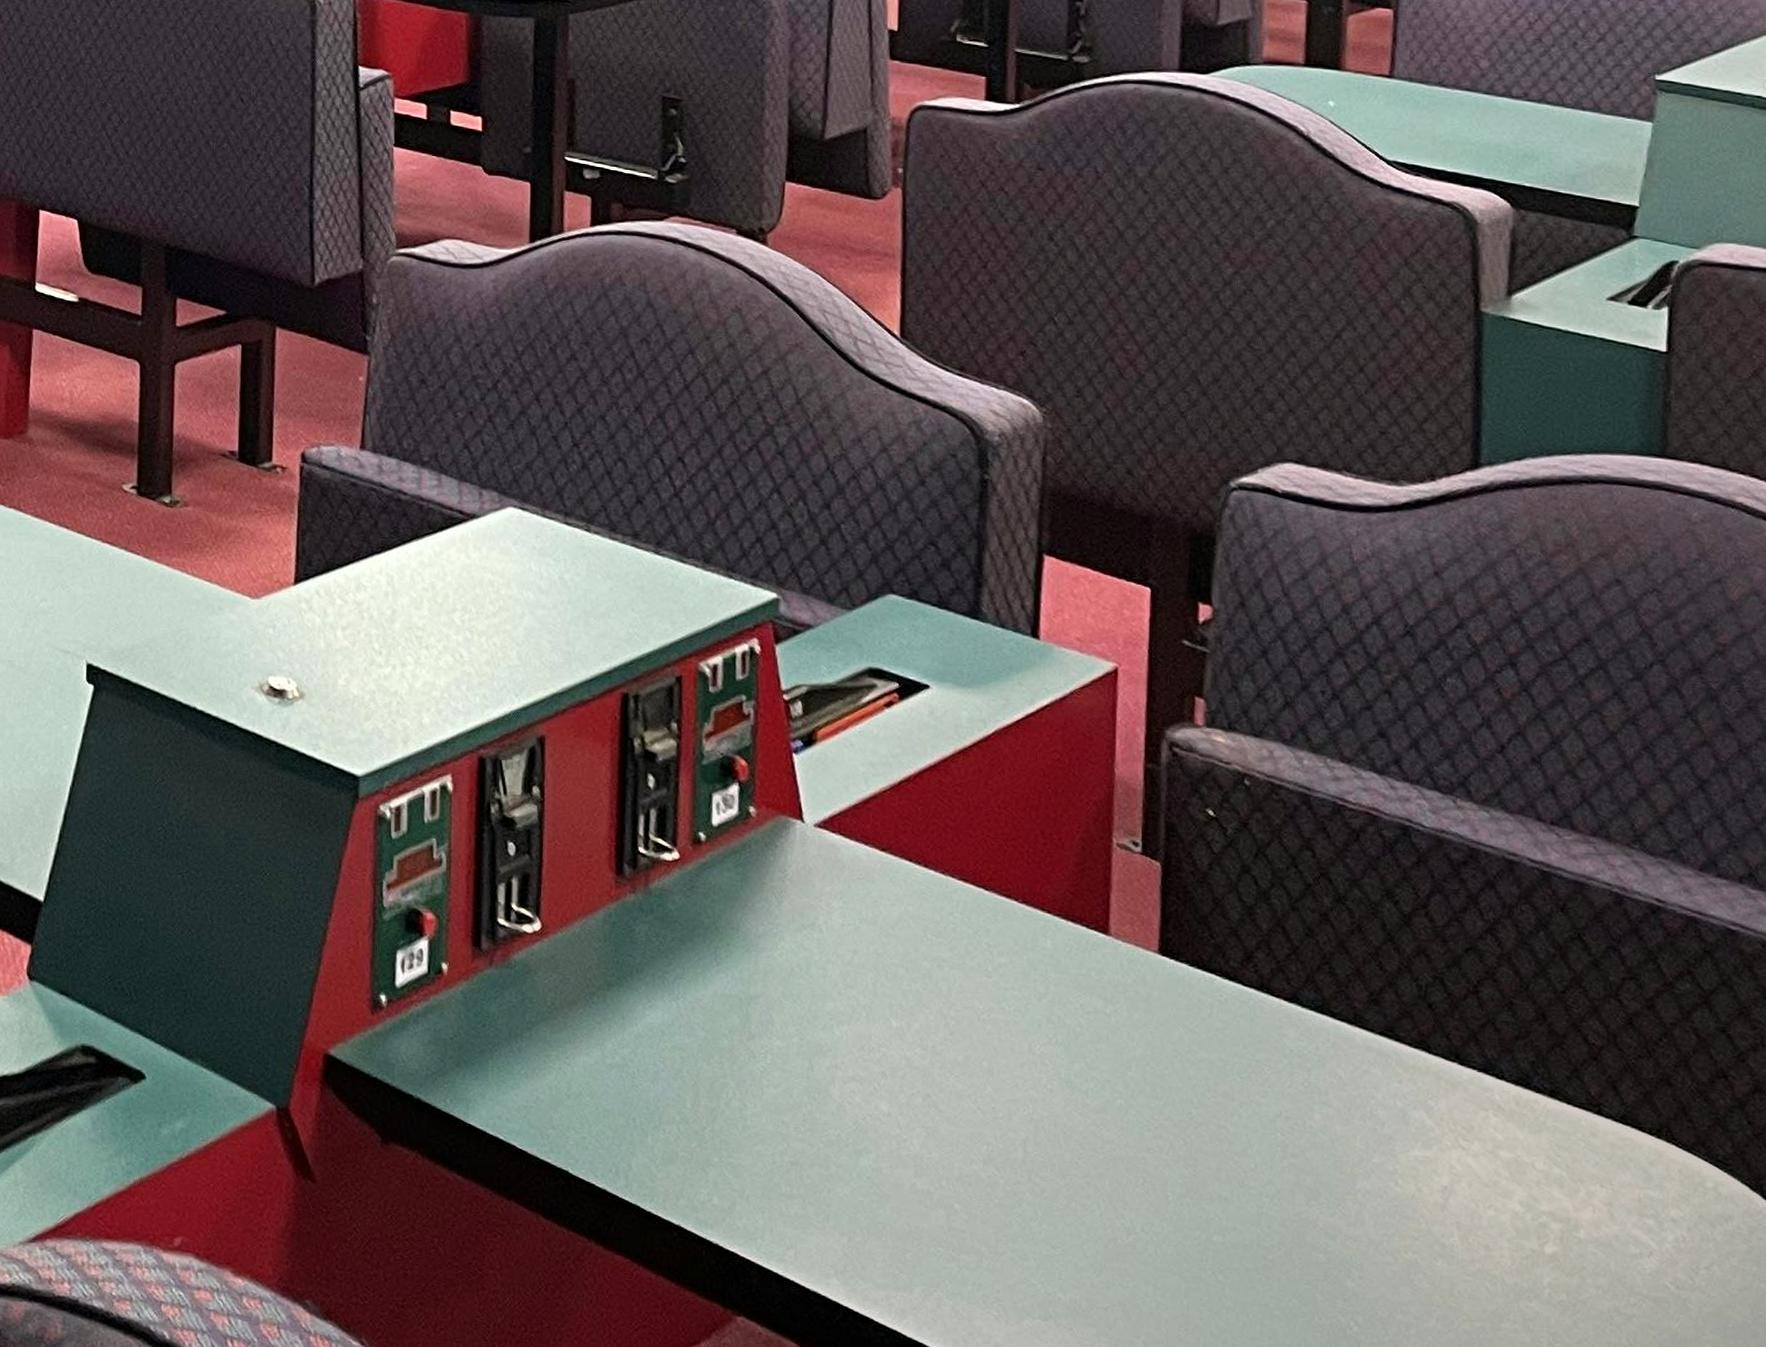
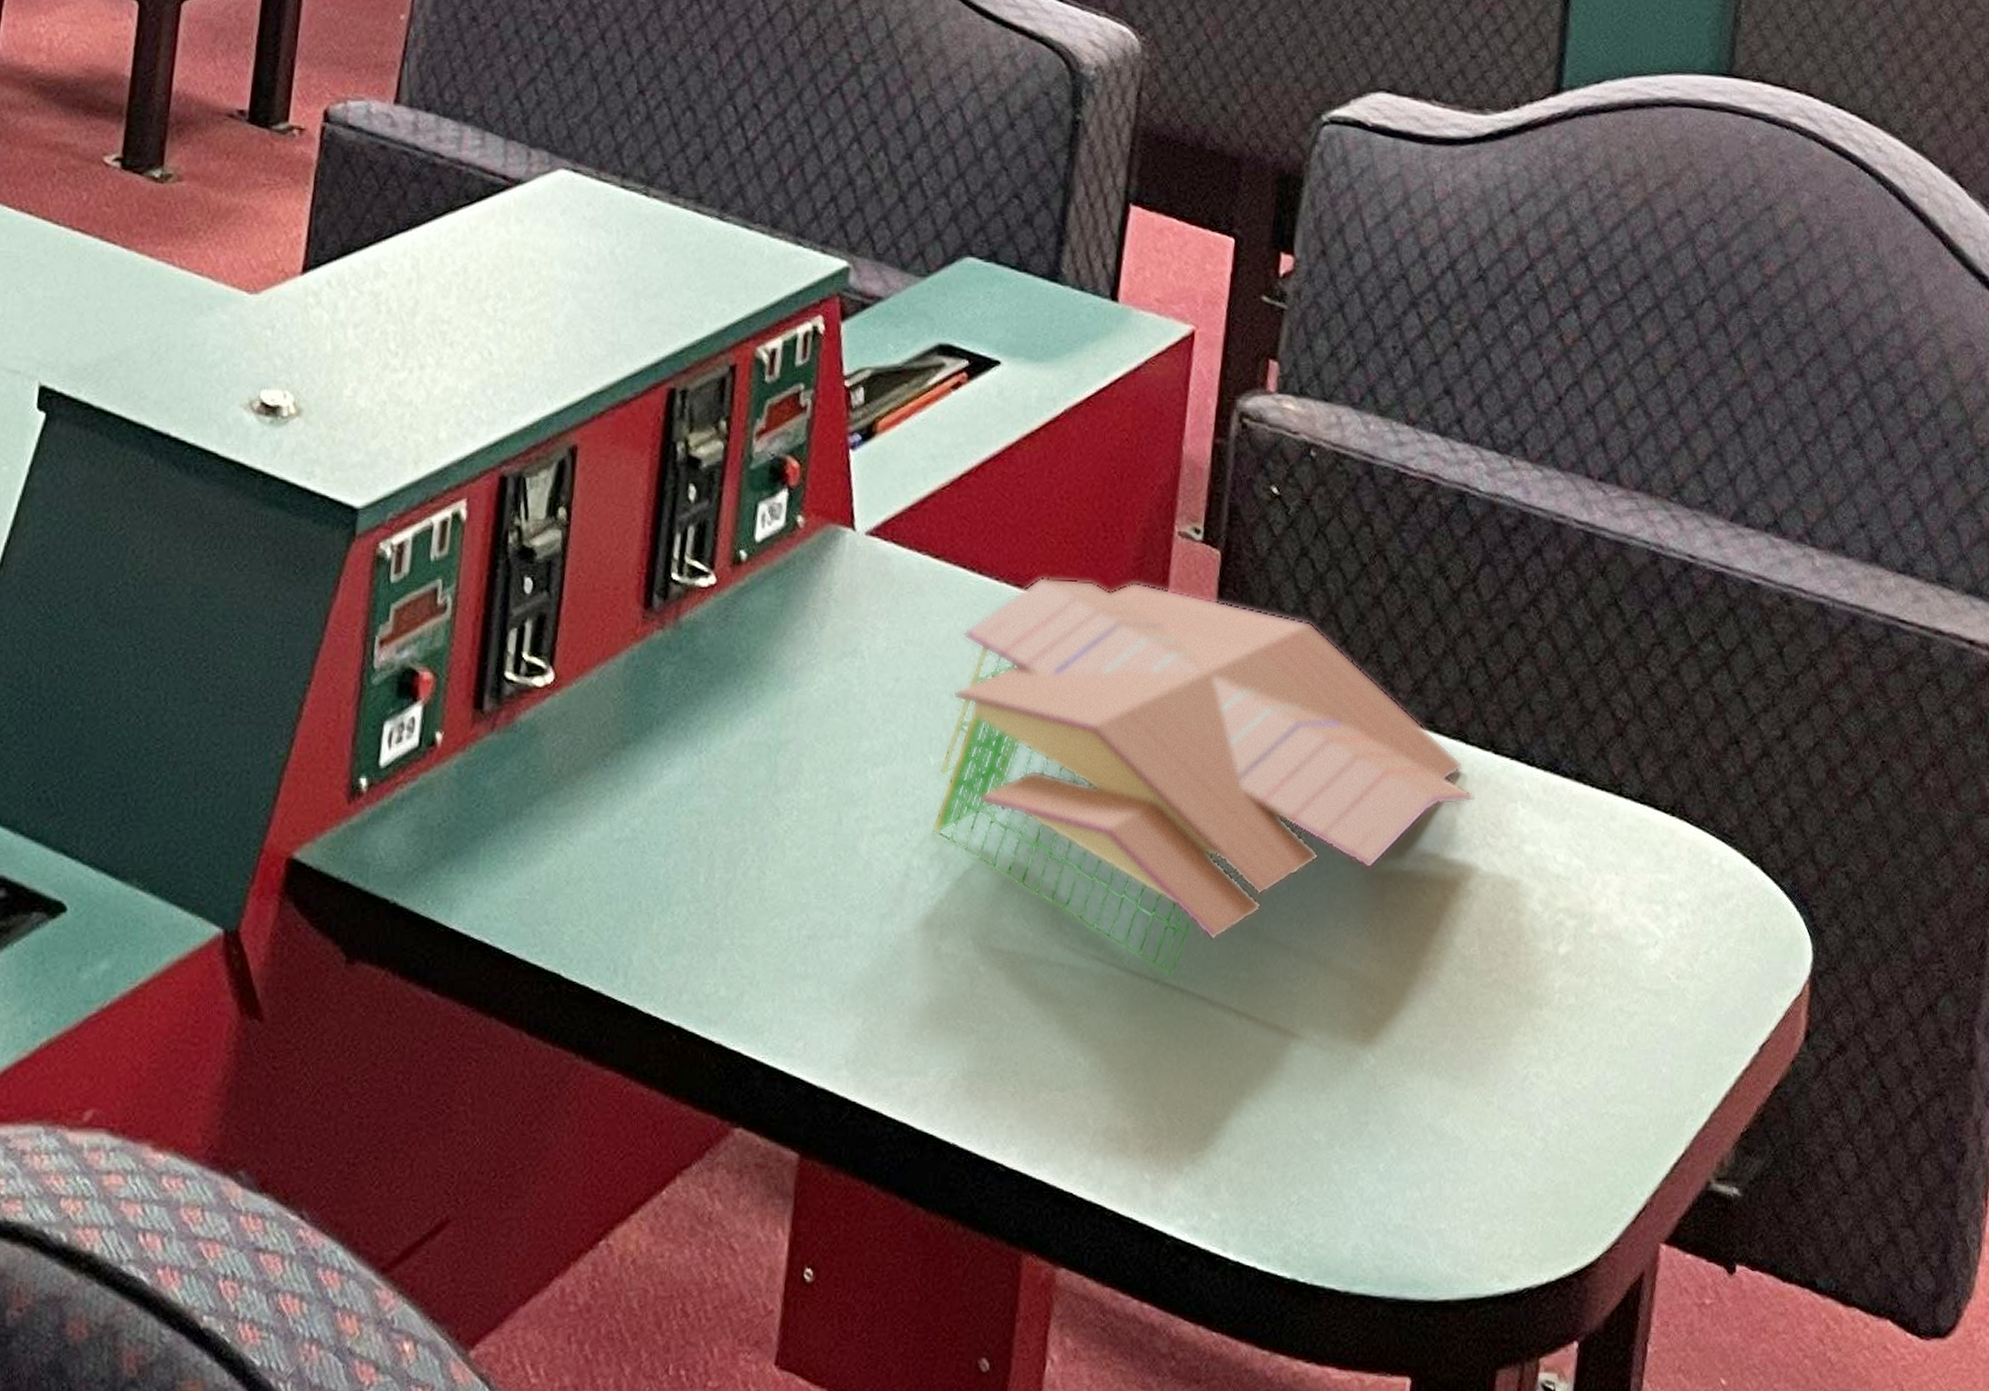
papers: none [898,873,1444,1232] -> present [931,576,1476,976]

